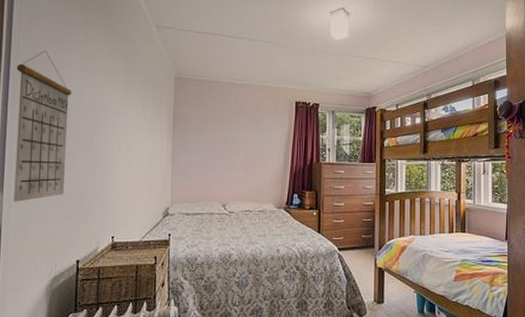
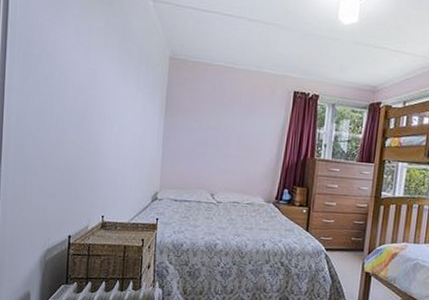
calendar: present [14,50,72,202] -> none [11,21,66,175]

